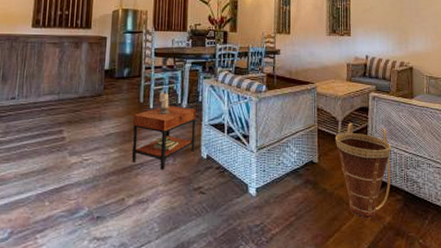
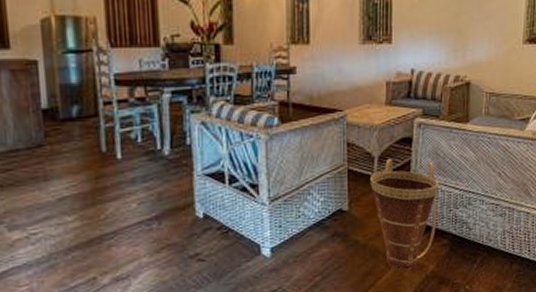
side table: present [131,93,197,171] -> none [95,137,186,239]

